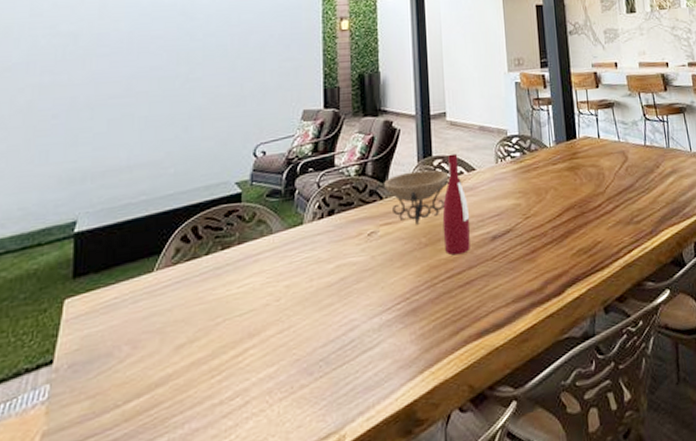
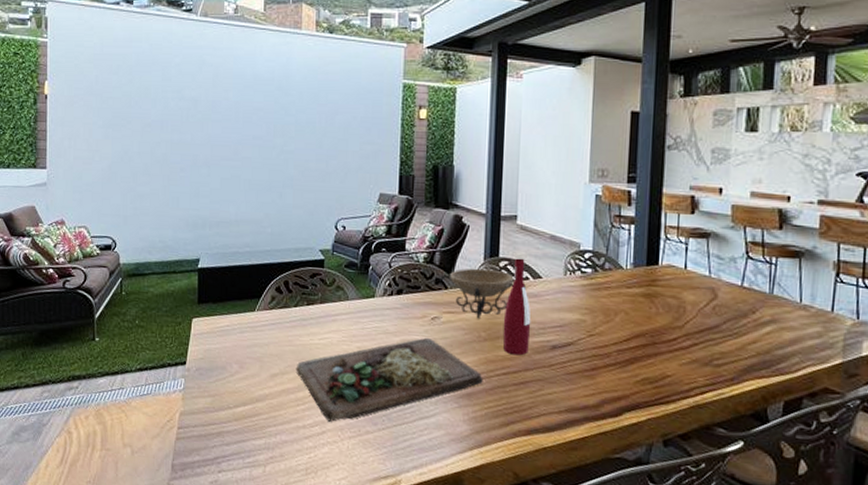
cutting board: none [208,256,428,387] -> present [296,337,483,422]

